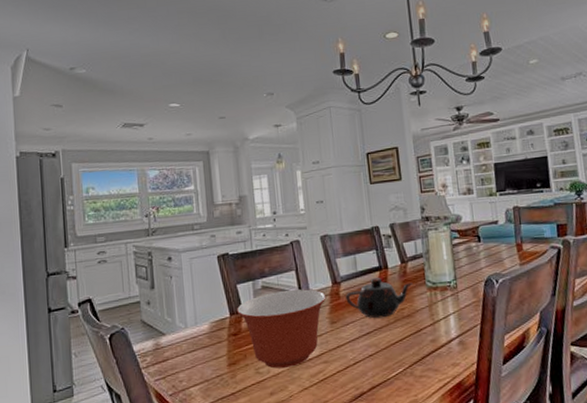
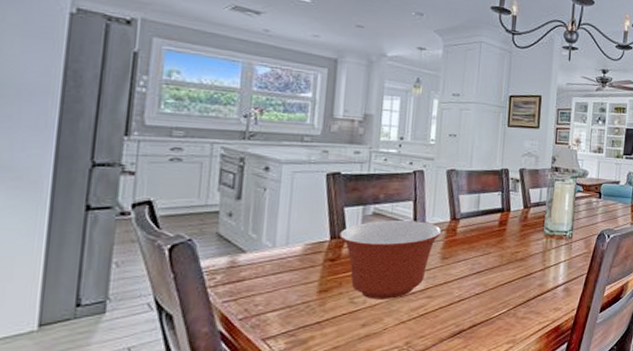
teapot: present [345,277,413,319] -> none [462,218,531,259]

